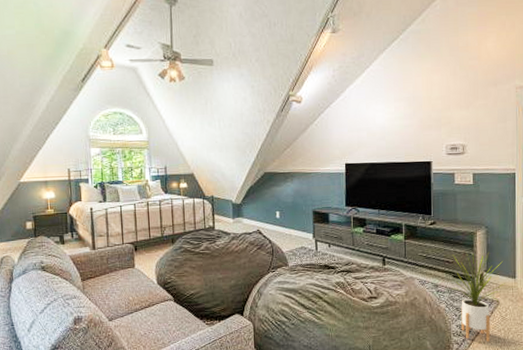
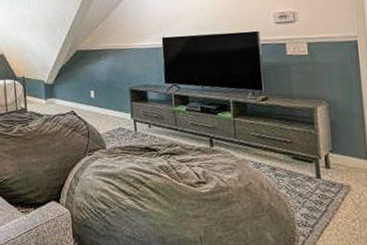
house plant: present [451,252,505,342] -> none [290,129,356,234]

